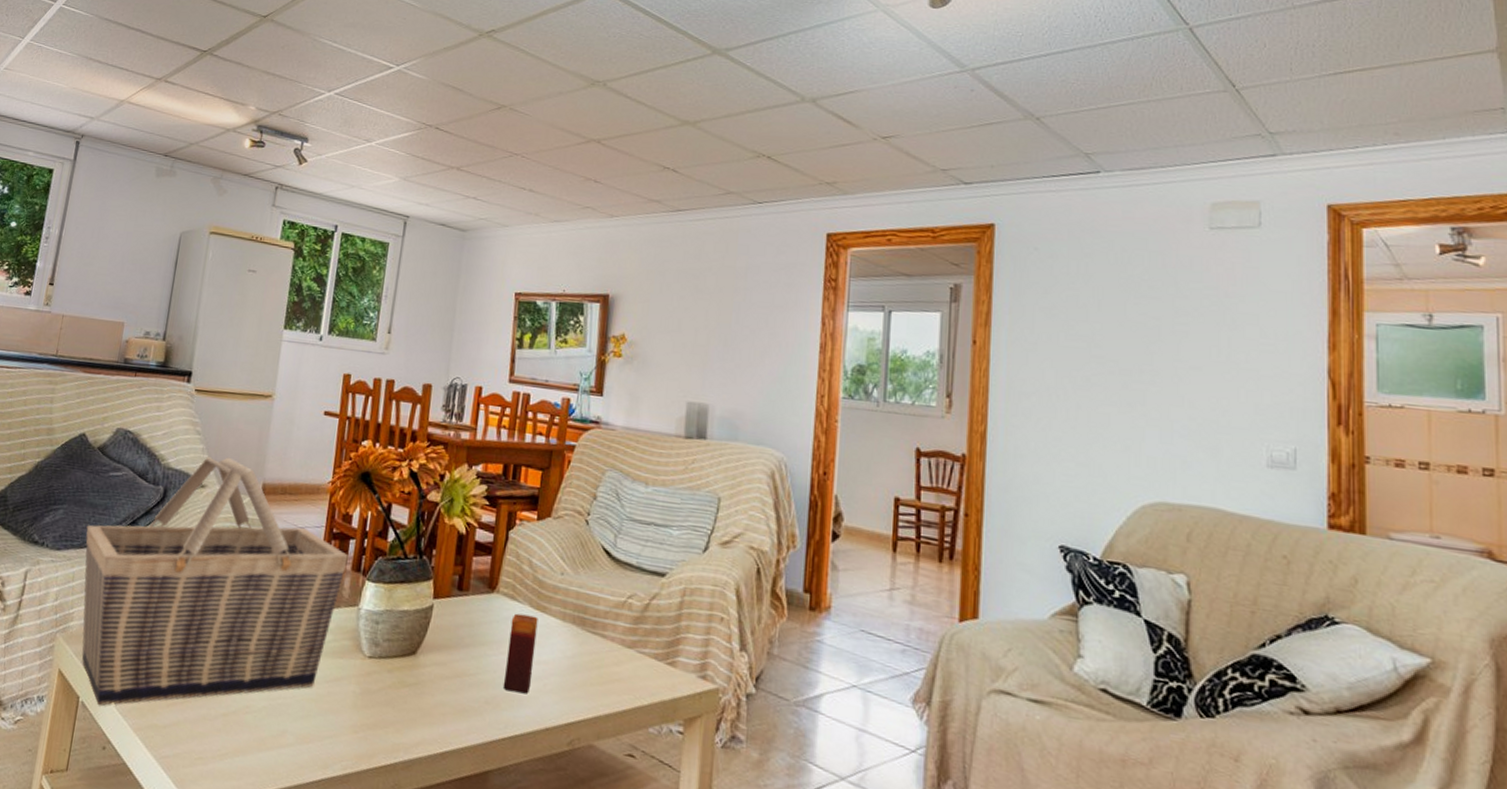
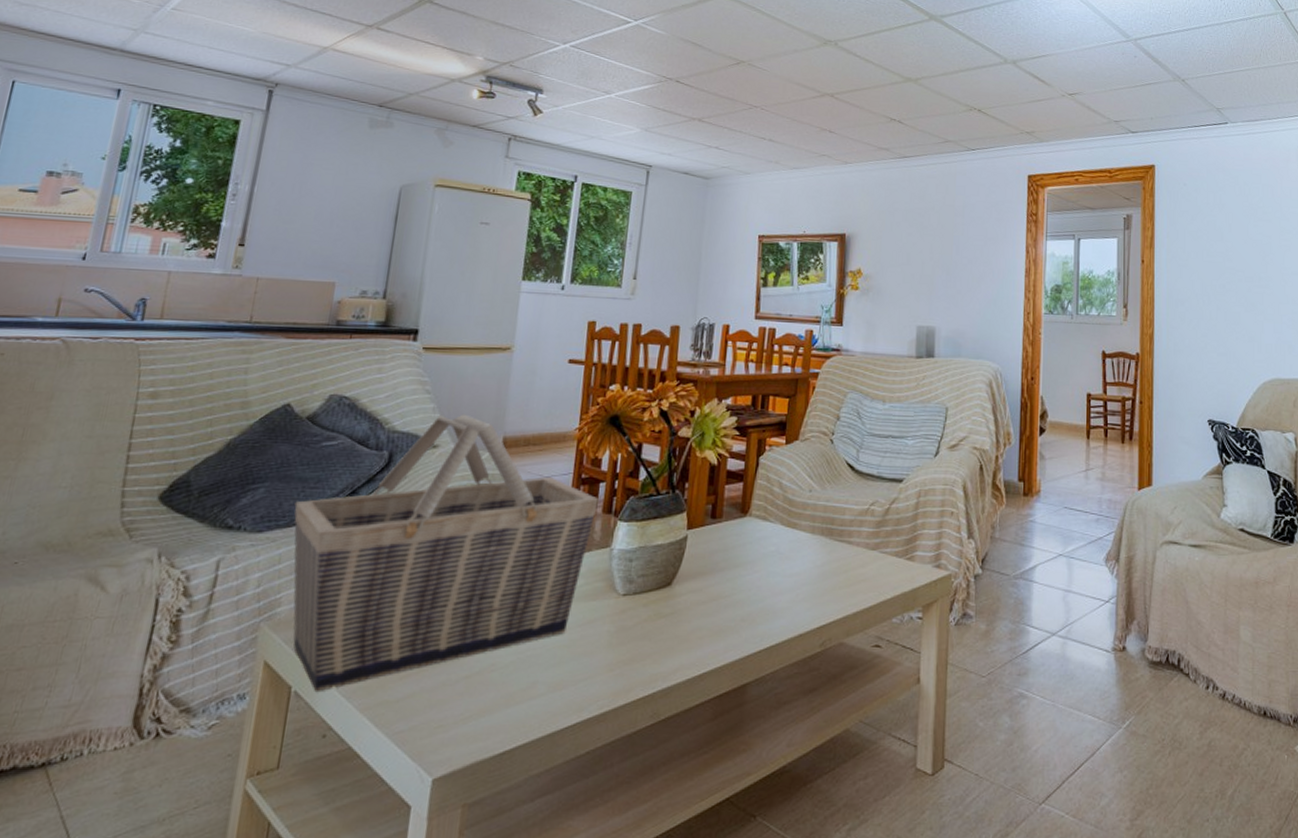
candle: present [503,613,538,694] -> none [757,533,789,606]

